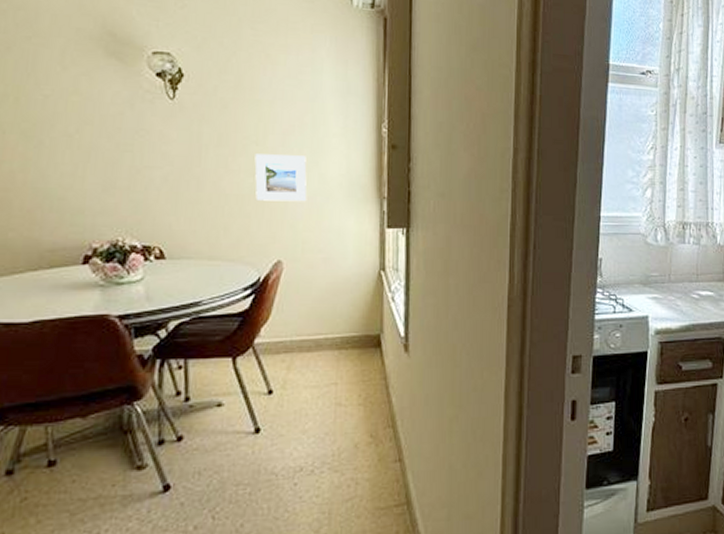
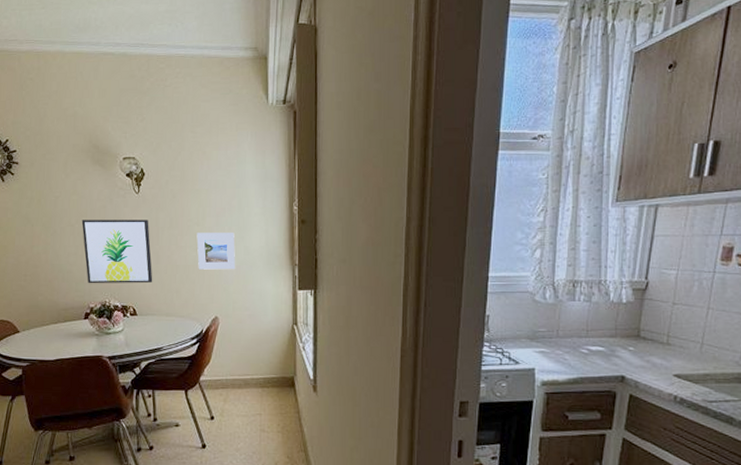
wall art: none [84,129,191,217] -> present [81,220,153,284]

